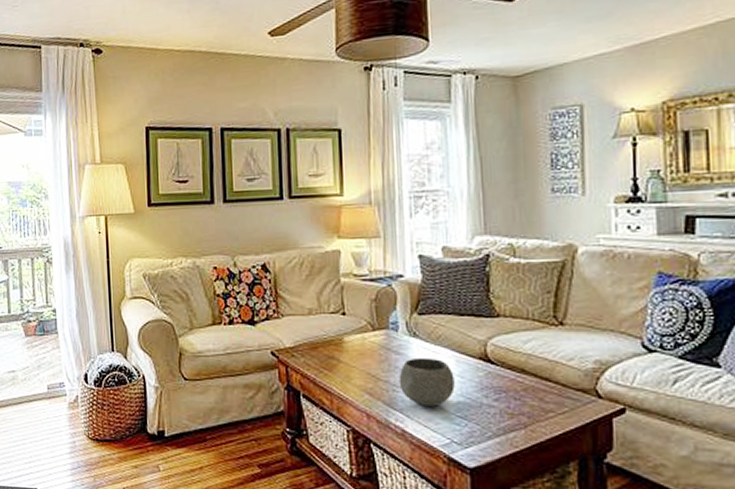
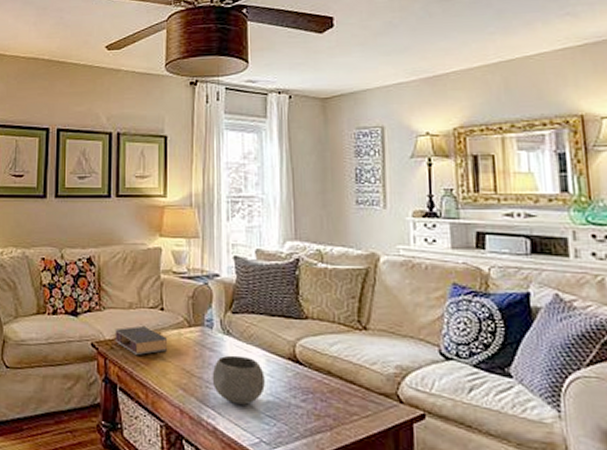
book: none [295,331,351,361] -> present [115,325,168,355]

